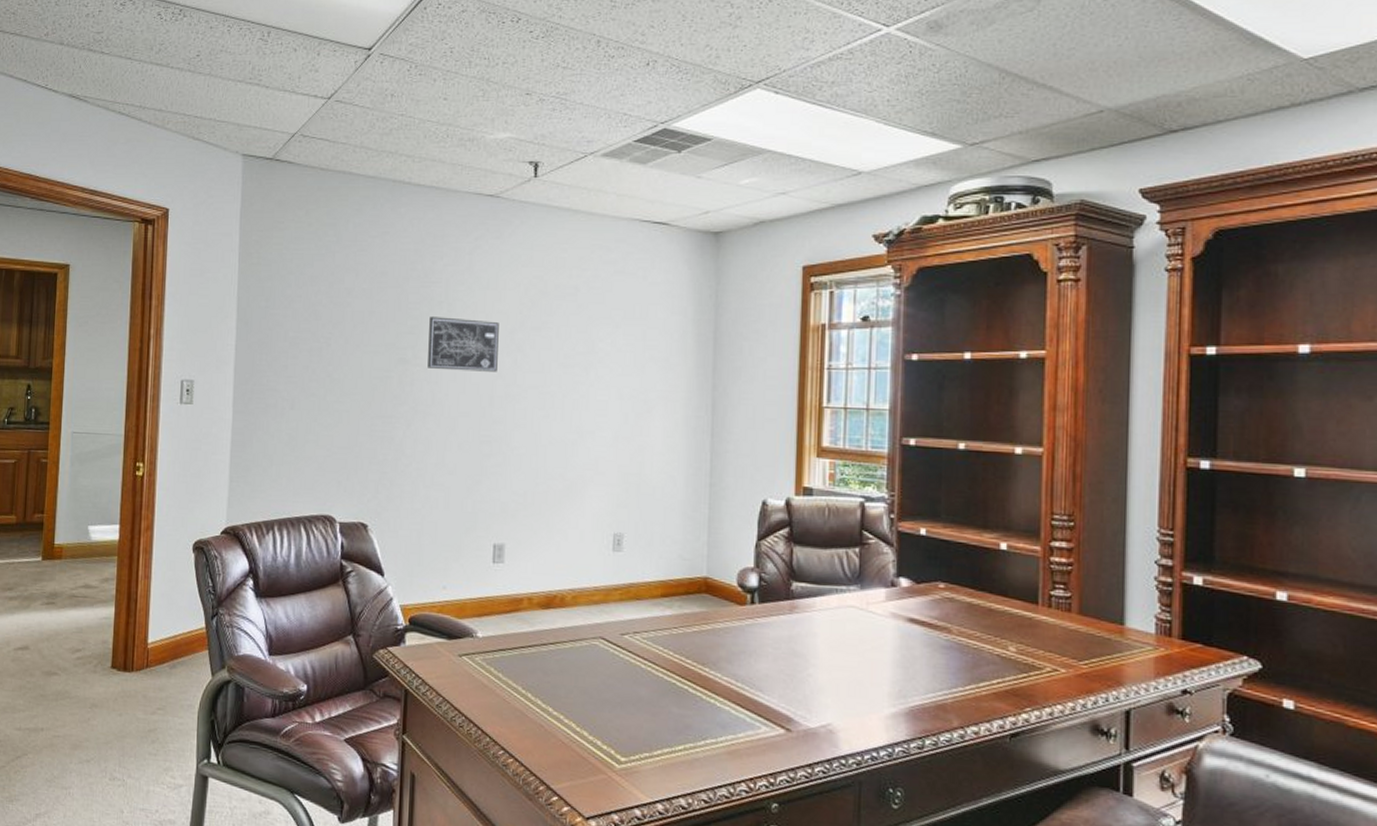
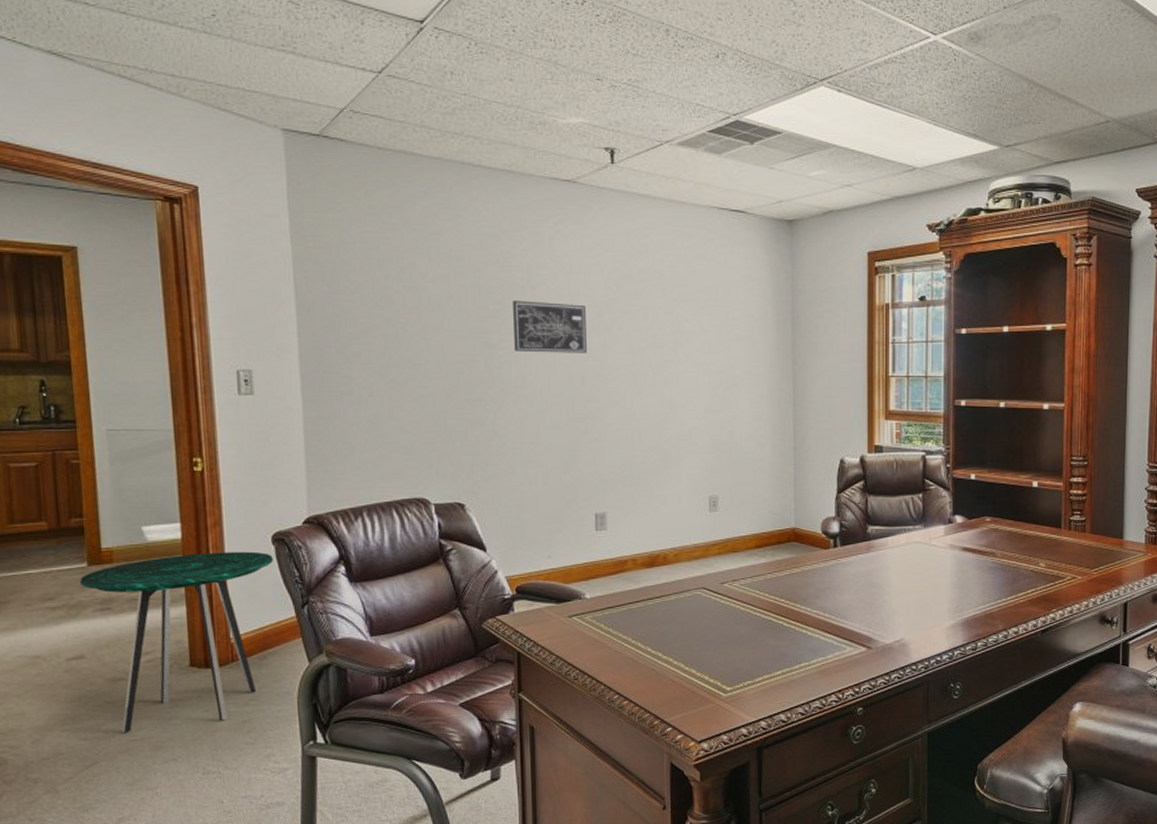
side table: none [33,555,192,728] -> present [79,551,273,734]

